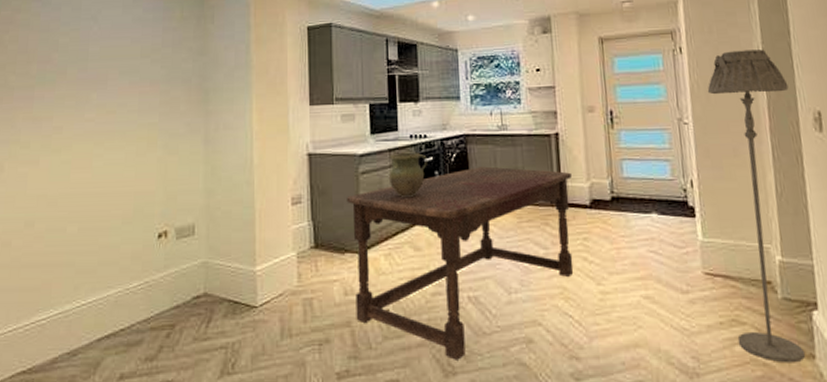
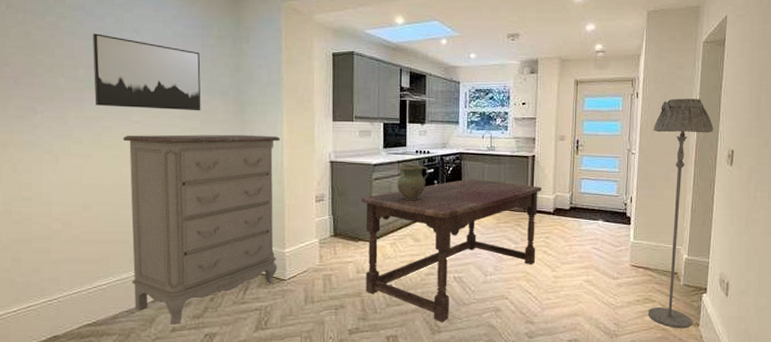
wall art: none [46,24,161,105] -> present [92,33,201,111]
dresser: none [74,127,250,370] -> present [123,134,280,325]

